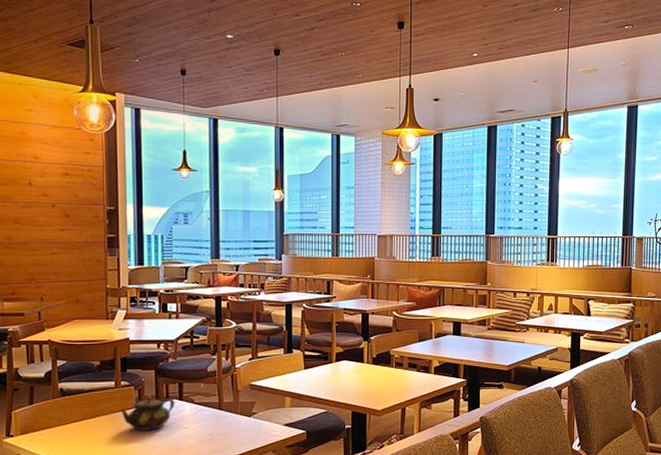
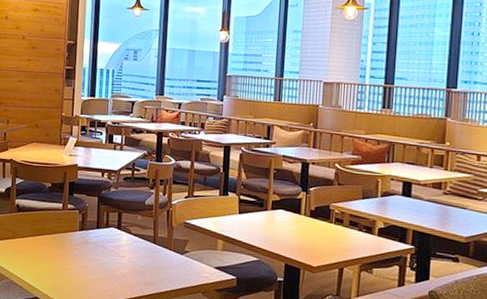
teapot: present [120,395,175,431] -> none [65,221,114,255]

